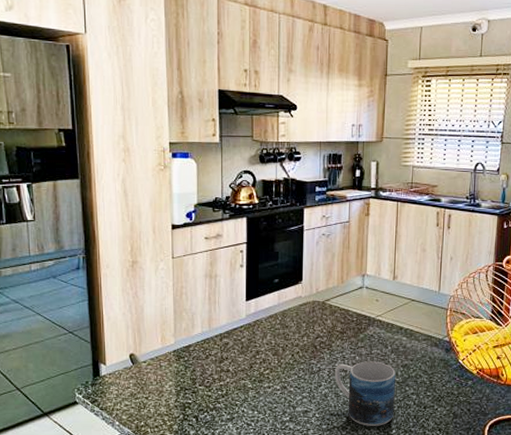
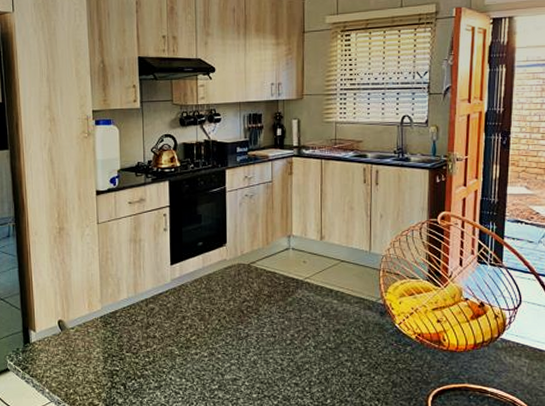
mug: present [335,361,396,426] -> none [264,326,328,395]

